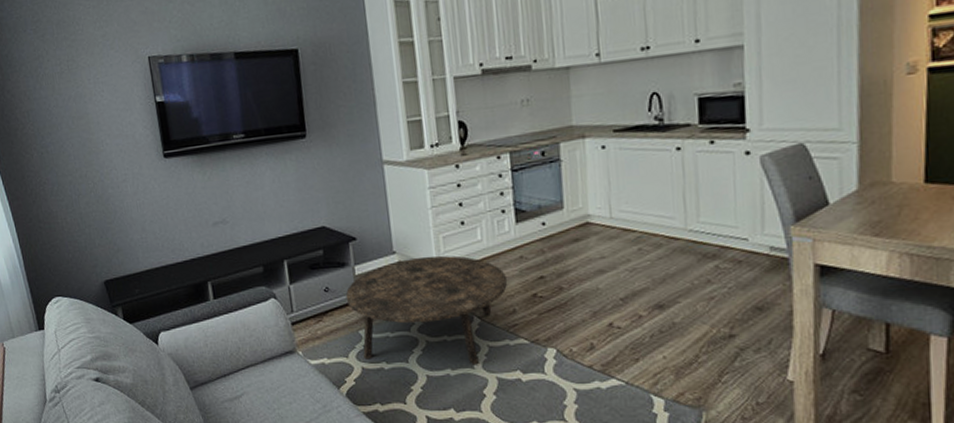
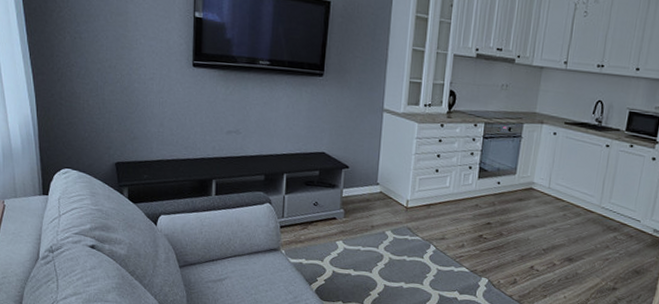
coffee table: present [345,255,508,365] -> none [330,191,463,283]

